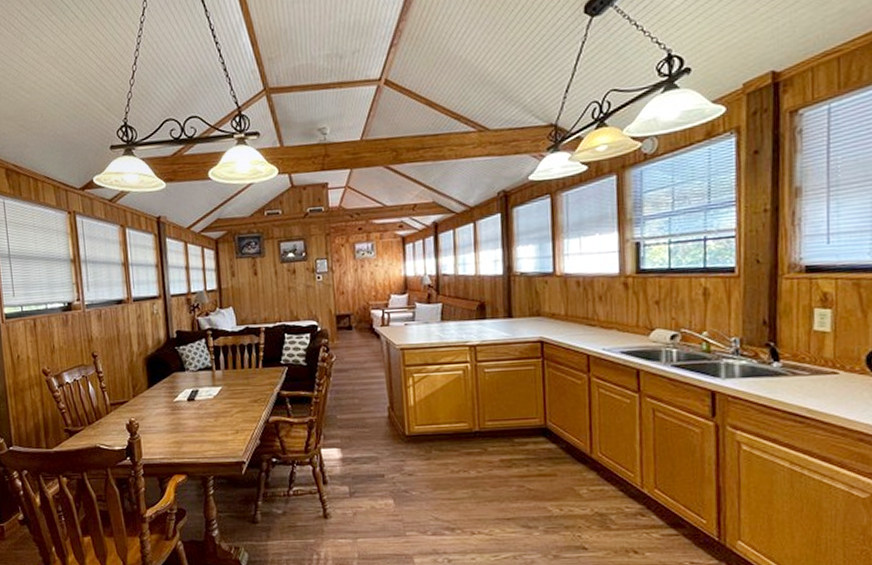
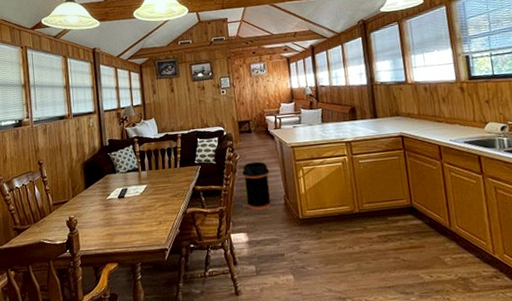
trash can: none [337,364,373,422] -> present [241,161,271,210]

